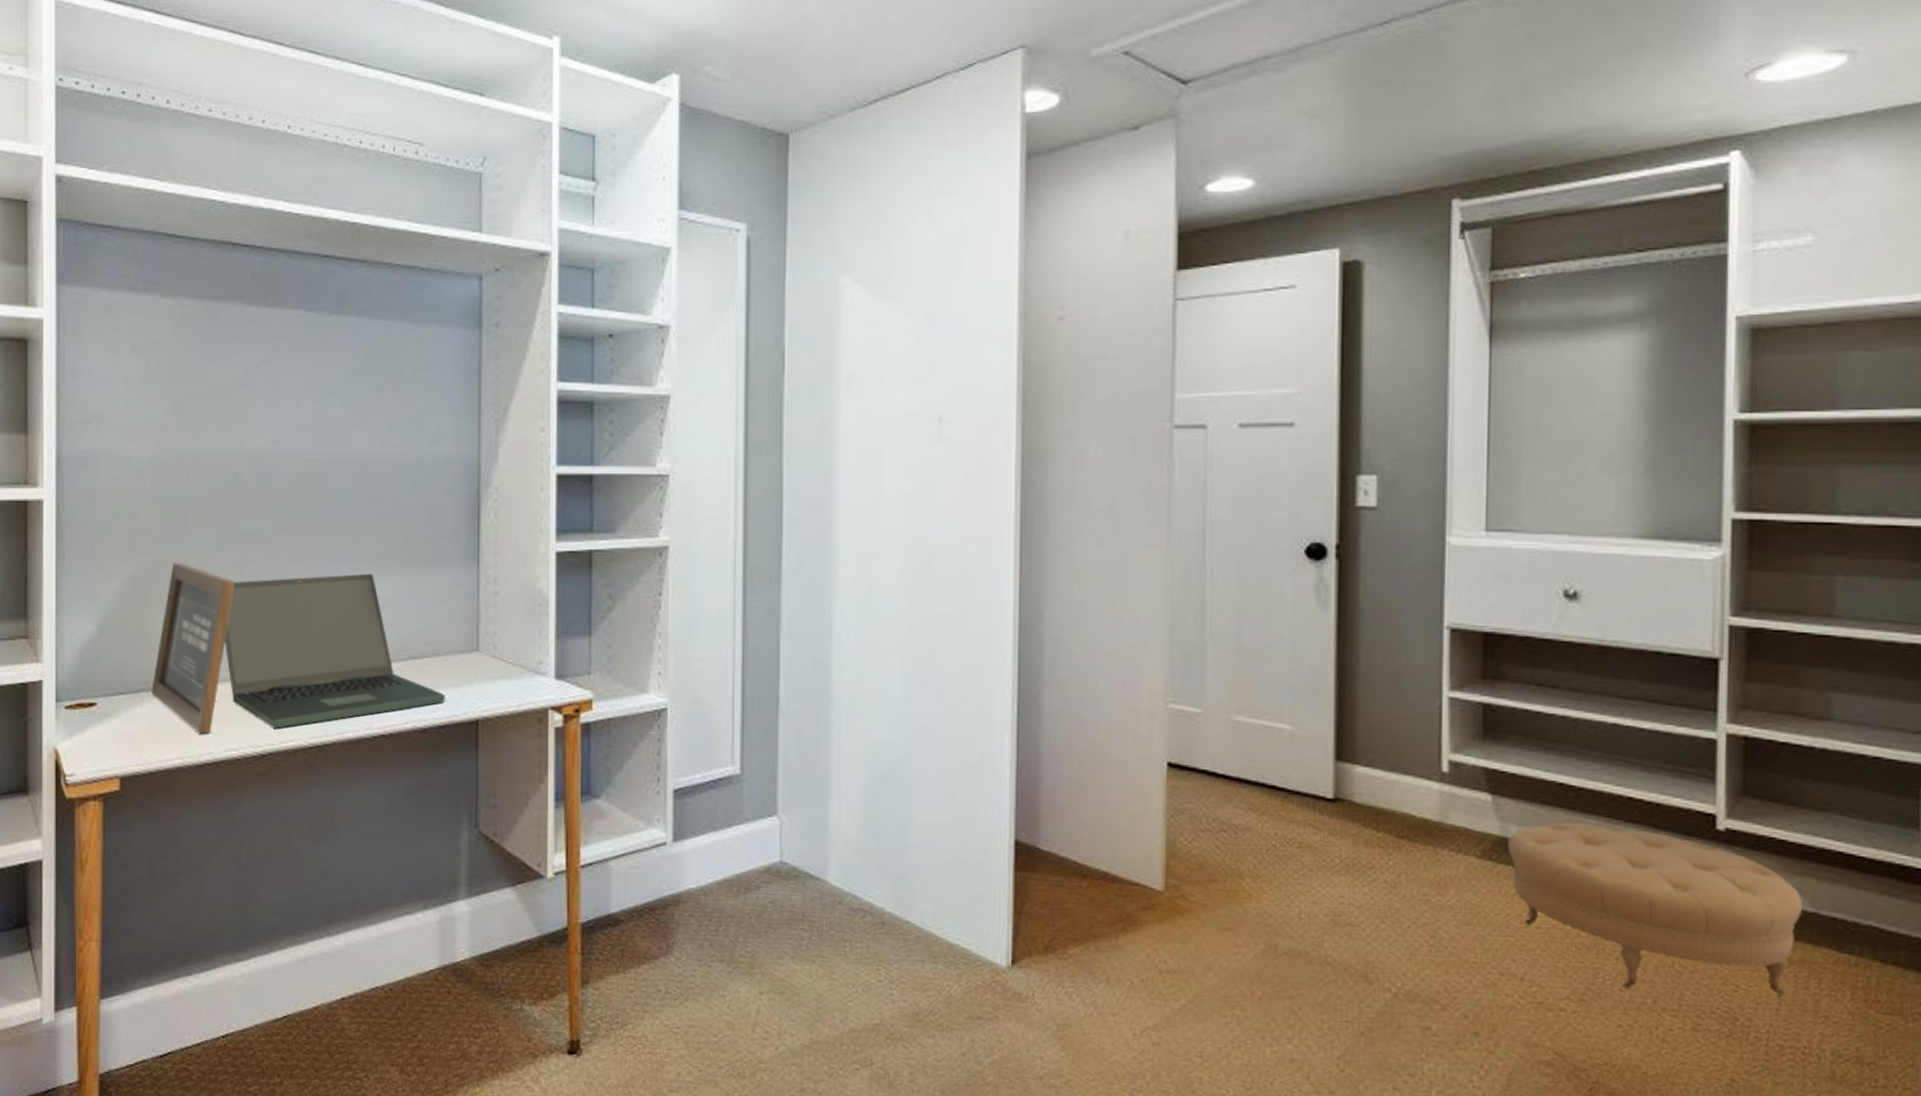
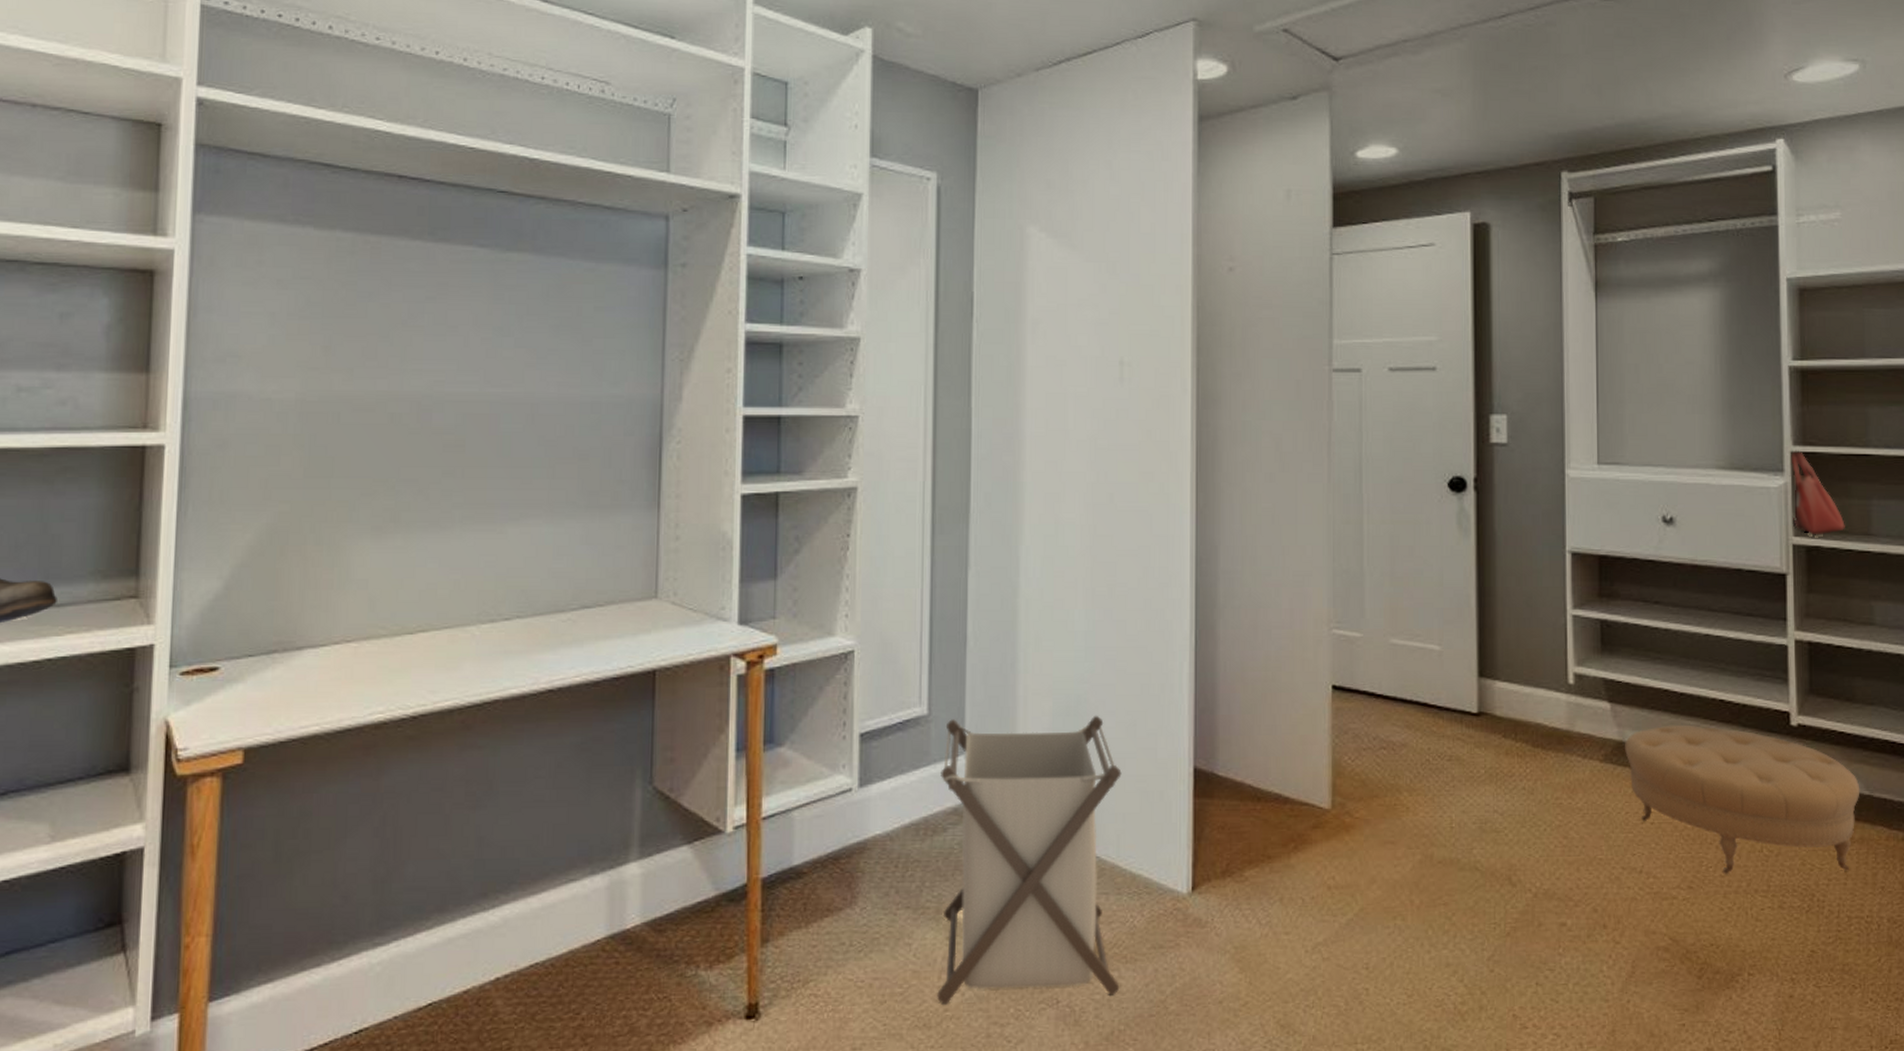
picture frame: present [151,562,235,735] -> none [285,510,388,698]
laptop: present [225,573,445,729] -> none [374,519,620,688]
laundry basket: none [751,780,938,1062] -> present [937,715,1122,1005]
handbag: none [1731,517,1799,616] -> present [1791,450,1845,535]

